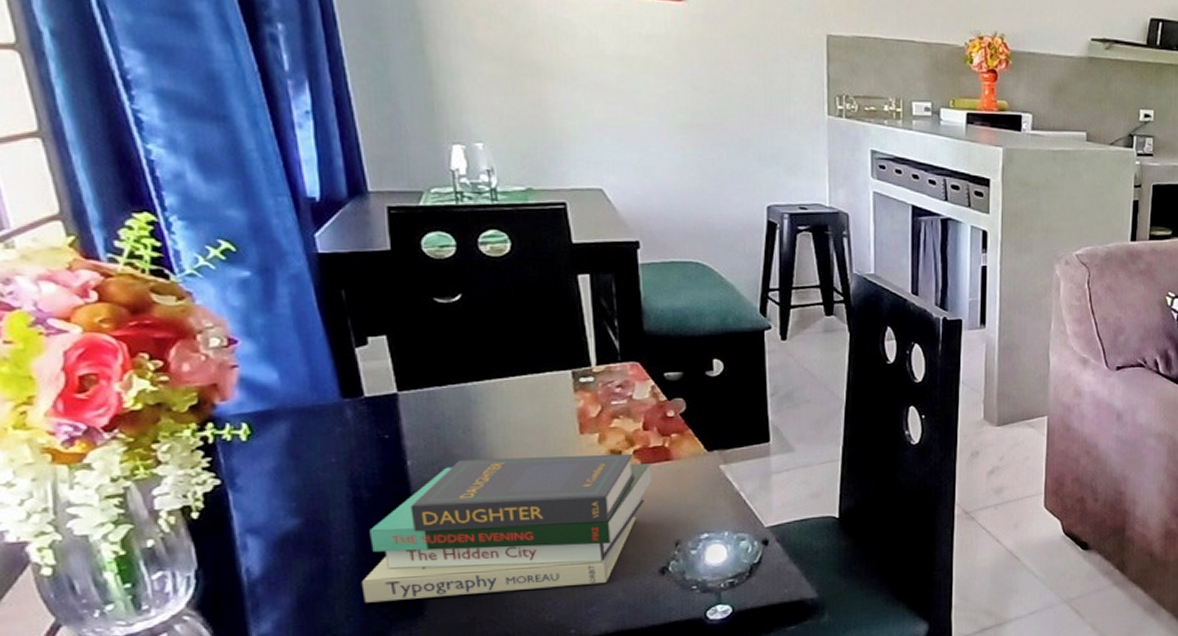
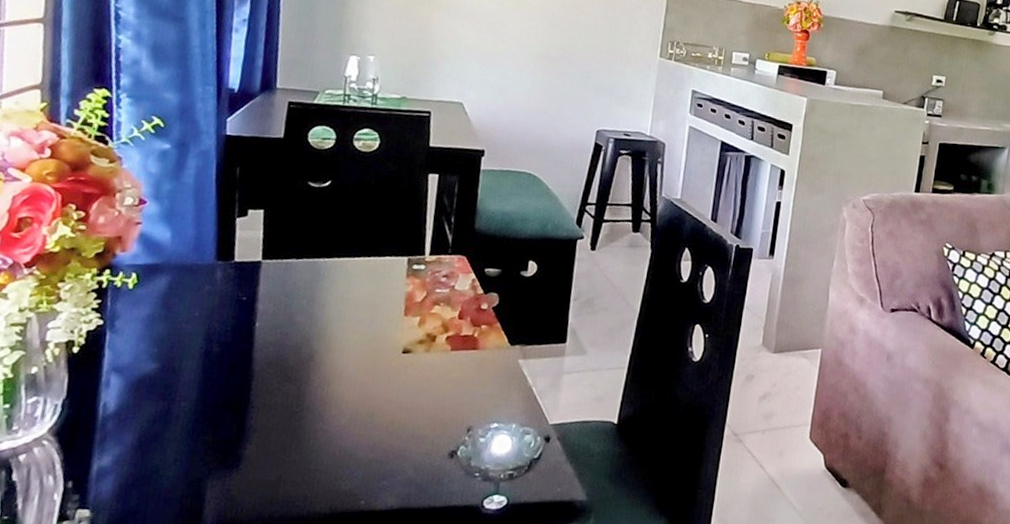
books: present [361,453,652,603] -> none [192,327,459,460]

